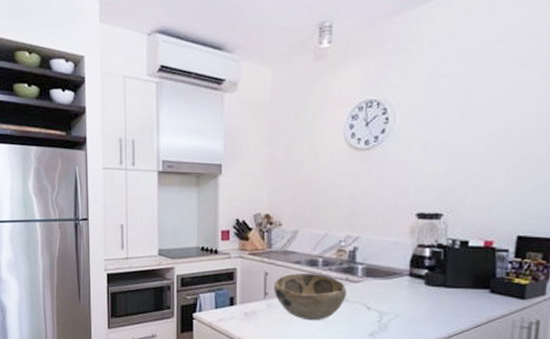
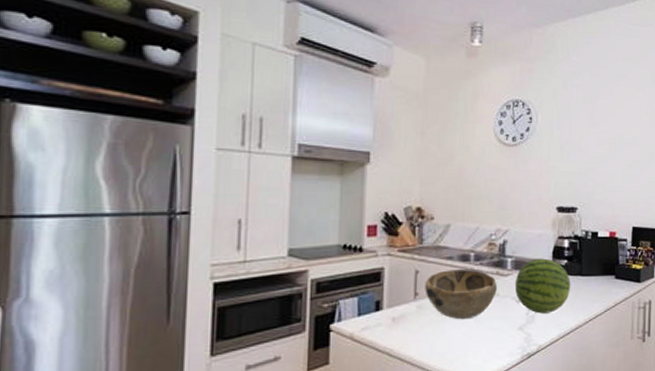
fruit: none [365,266,432,323] -> present [514,258,571,314]

